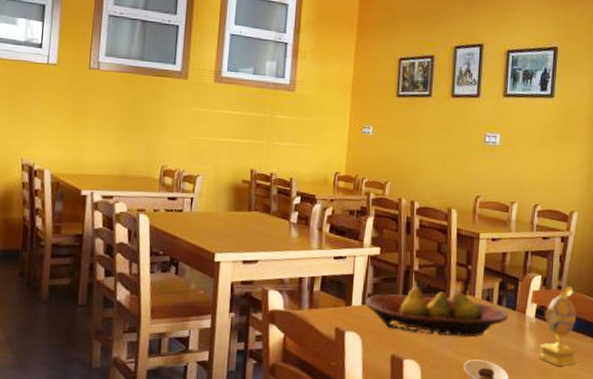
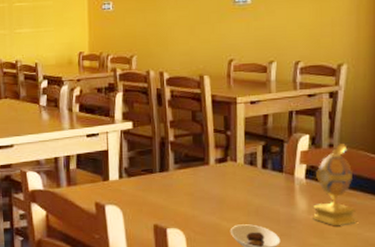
fruit bowl: present [365,287,508,338] -> none [122,157,275,204]

